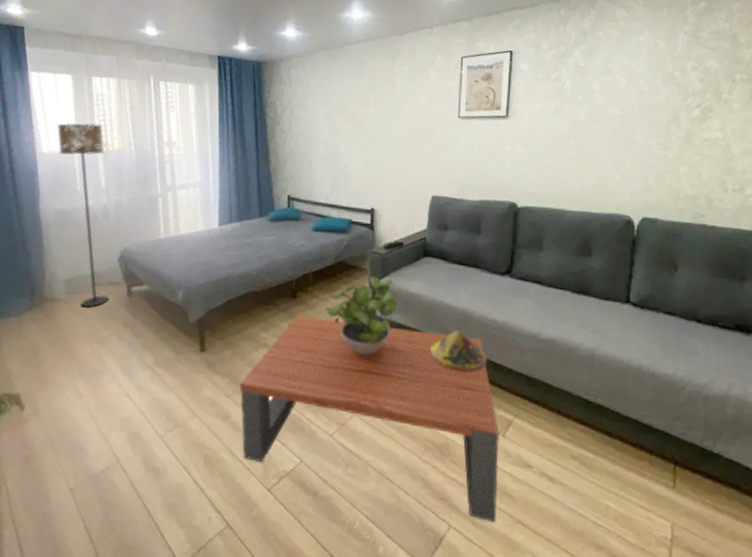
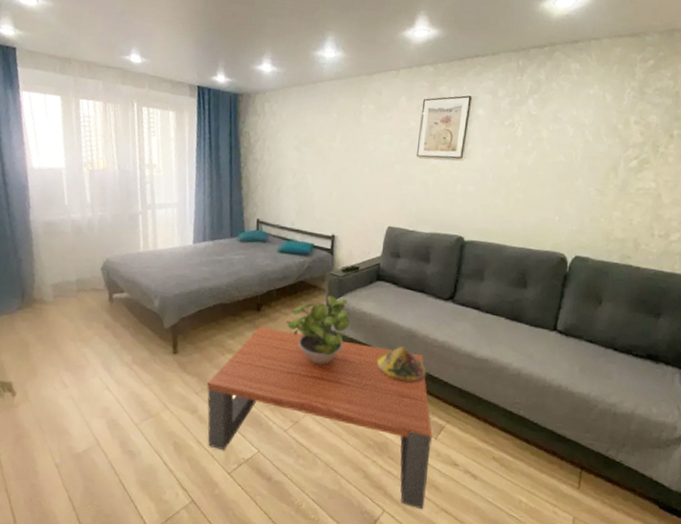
floor lamp: present [57,123,109,308] -> none [46,141,92,310]

